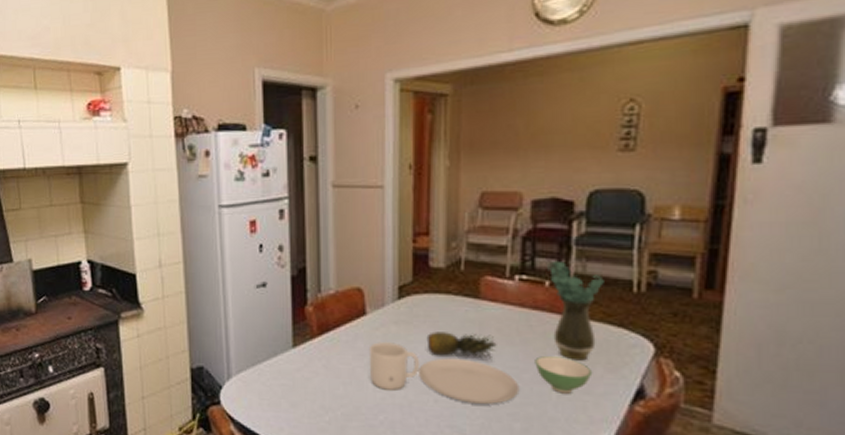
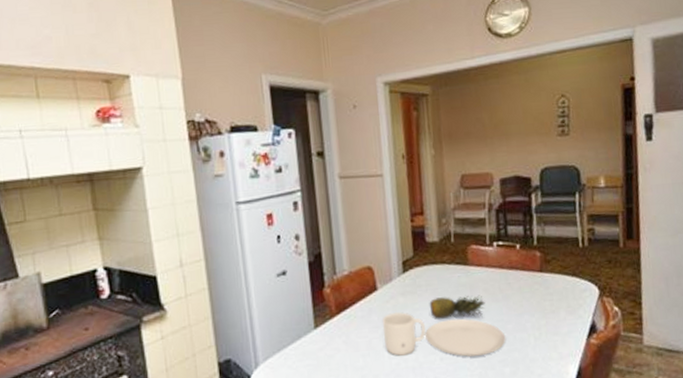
bowl: present [535,355,593,394] -> none [515,306,558,337]
vase: present [547,259,604,361] -> none [516,225,559,308]

